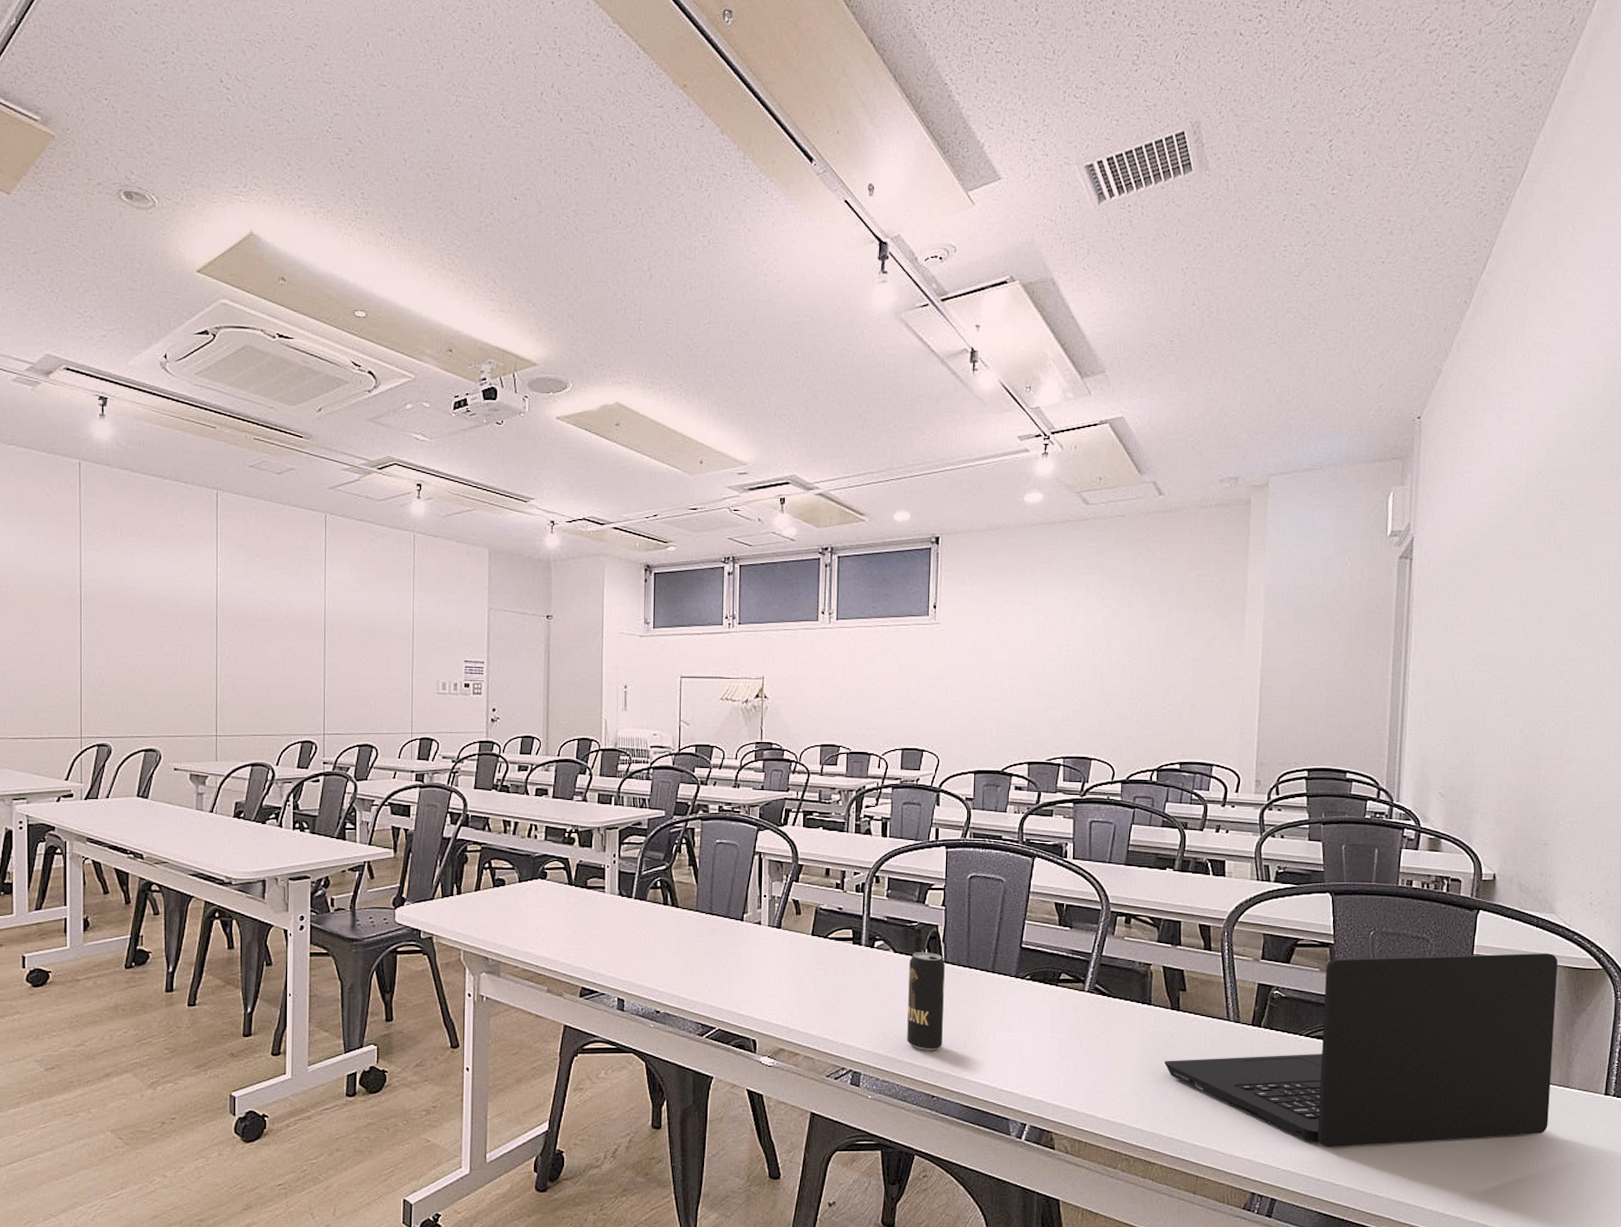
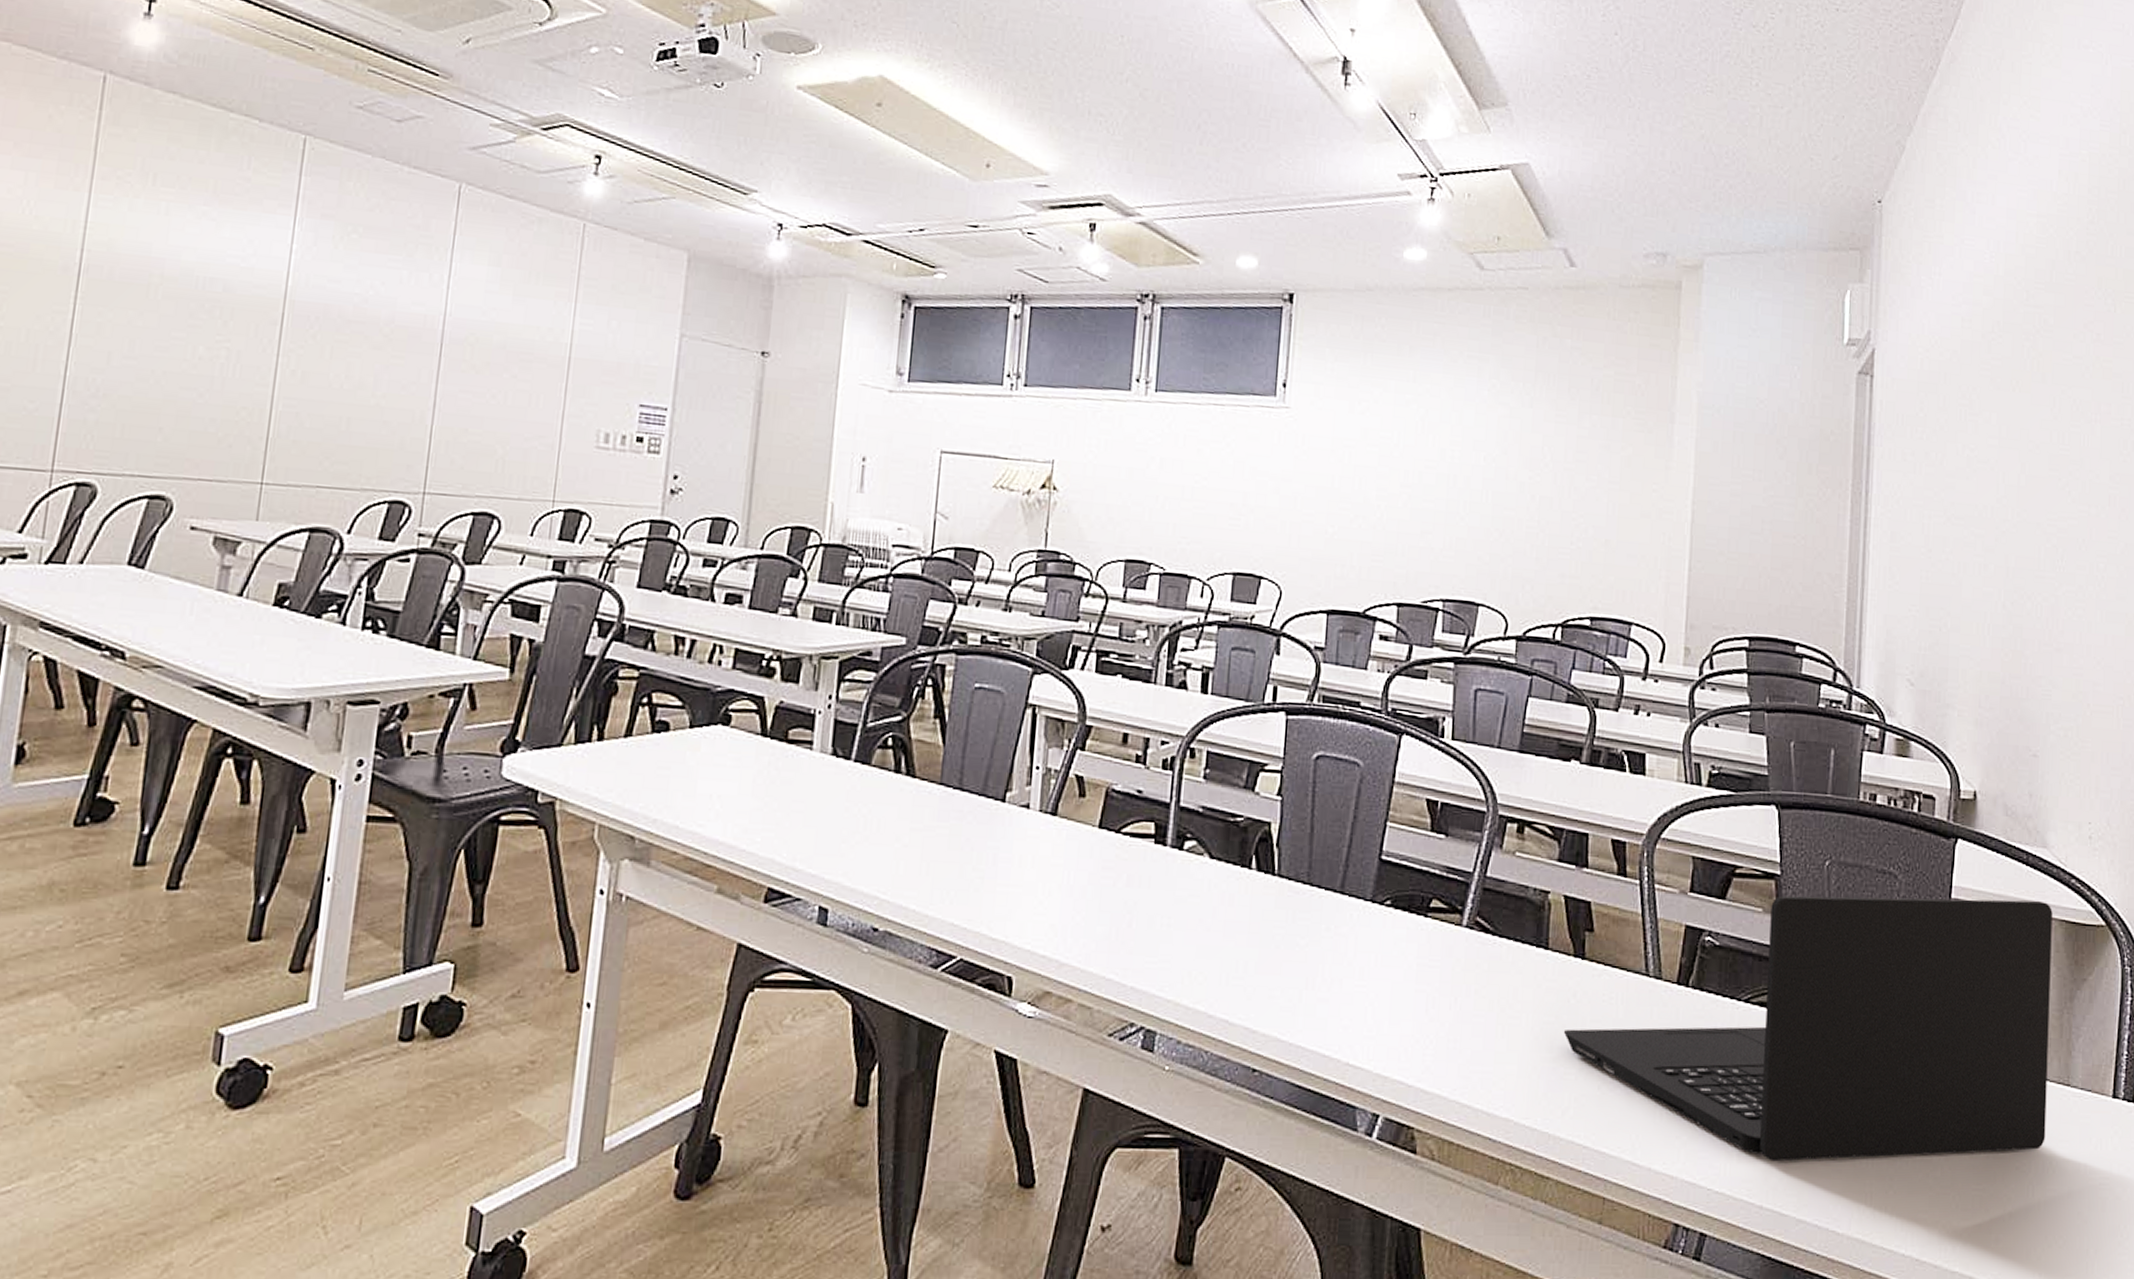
beverage can: present [907,950,945,1051] -> none [1222,856,1278,1003]

